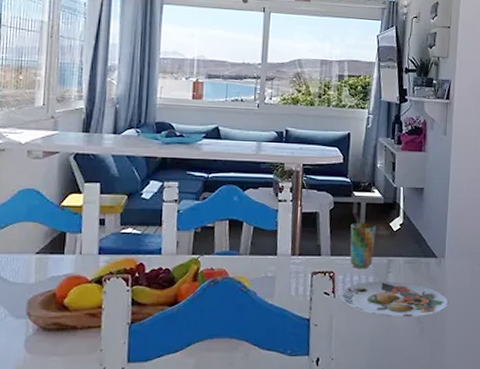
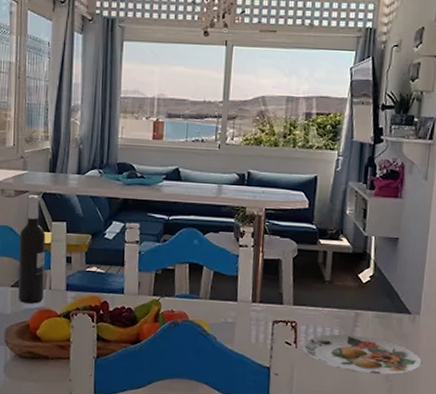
wine bottle: none [43,156,77,270] -> present [18,195,46,304]
cup: present [350,223,376,268] -> none [313,272,343,321]

